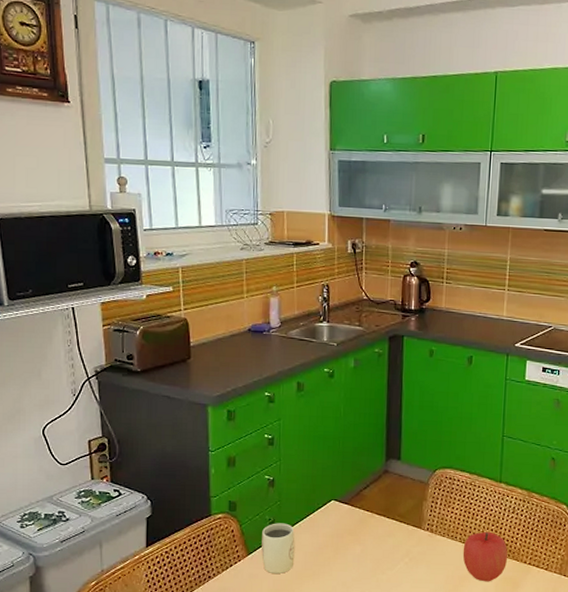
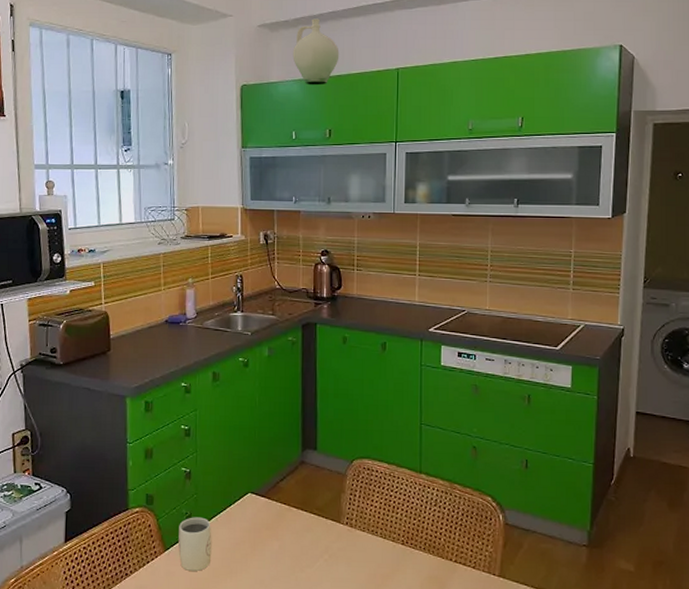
ceramic jug: none [386,11,436,86] -> present [292,18,339,86]
fruit: present [462,531,508,582] -> none [384,525,433,582]

